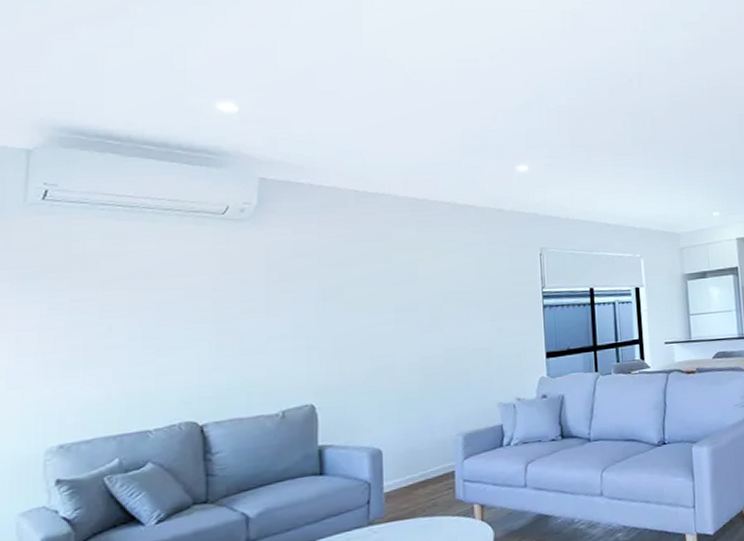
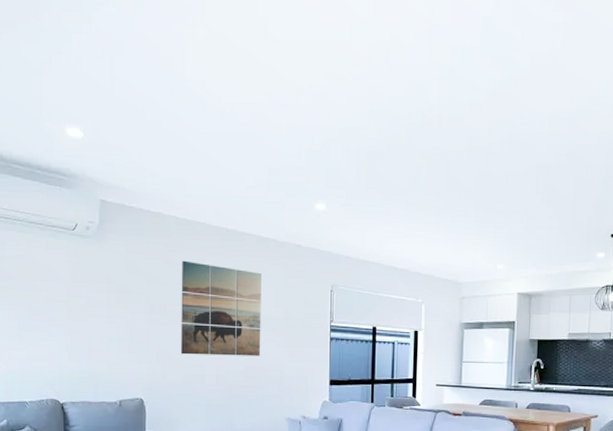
wall art: none [362,236,463,345] -> present [181,260,261,356]

